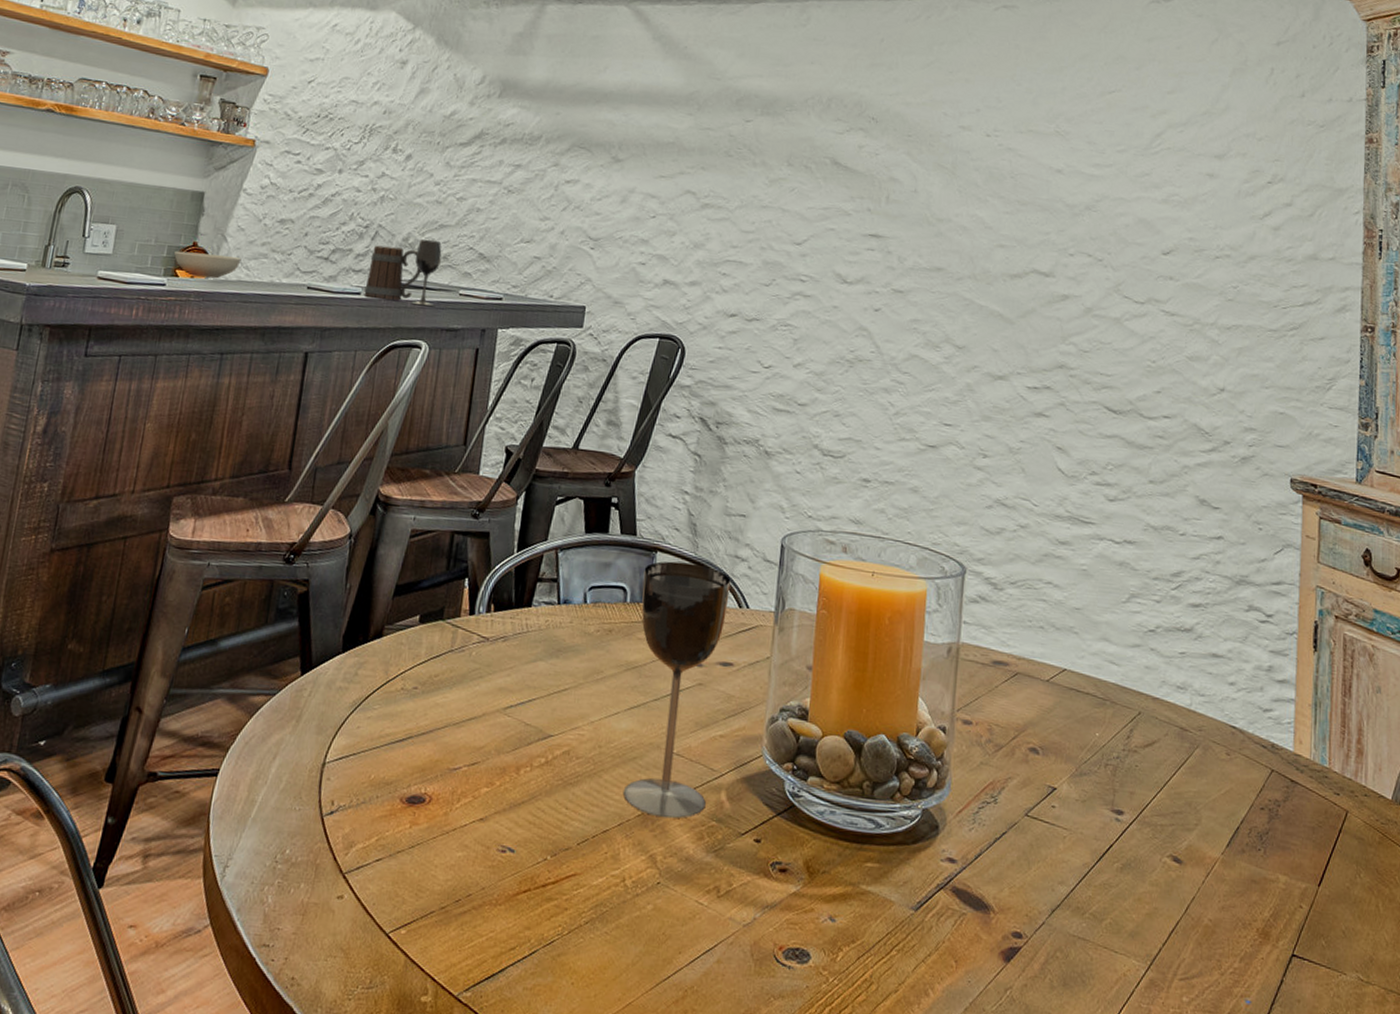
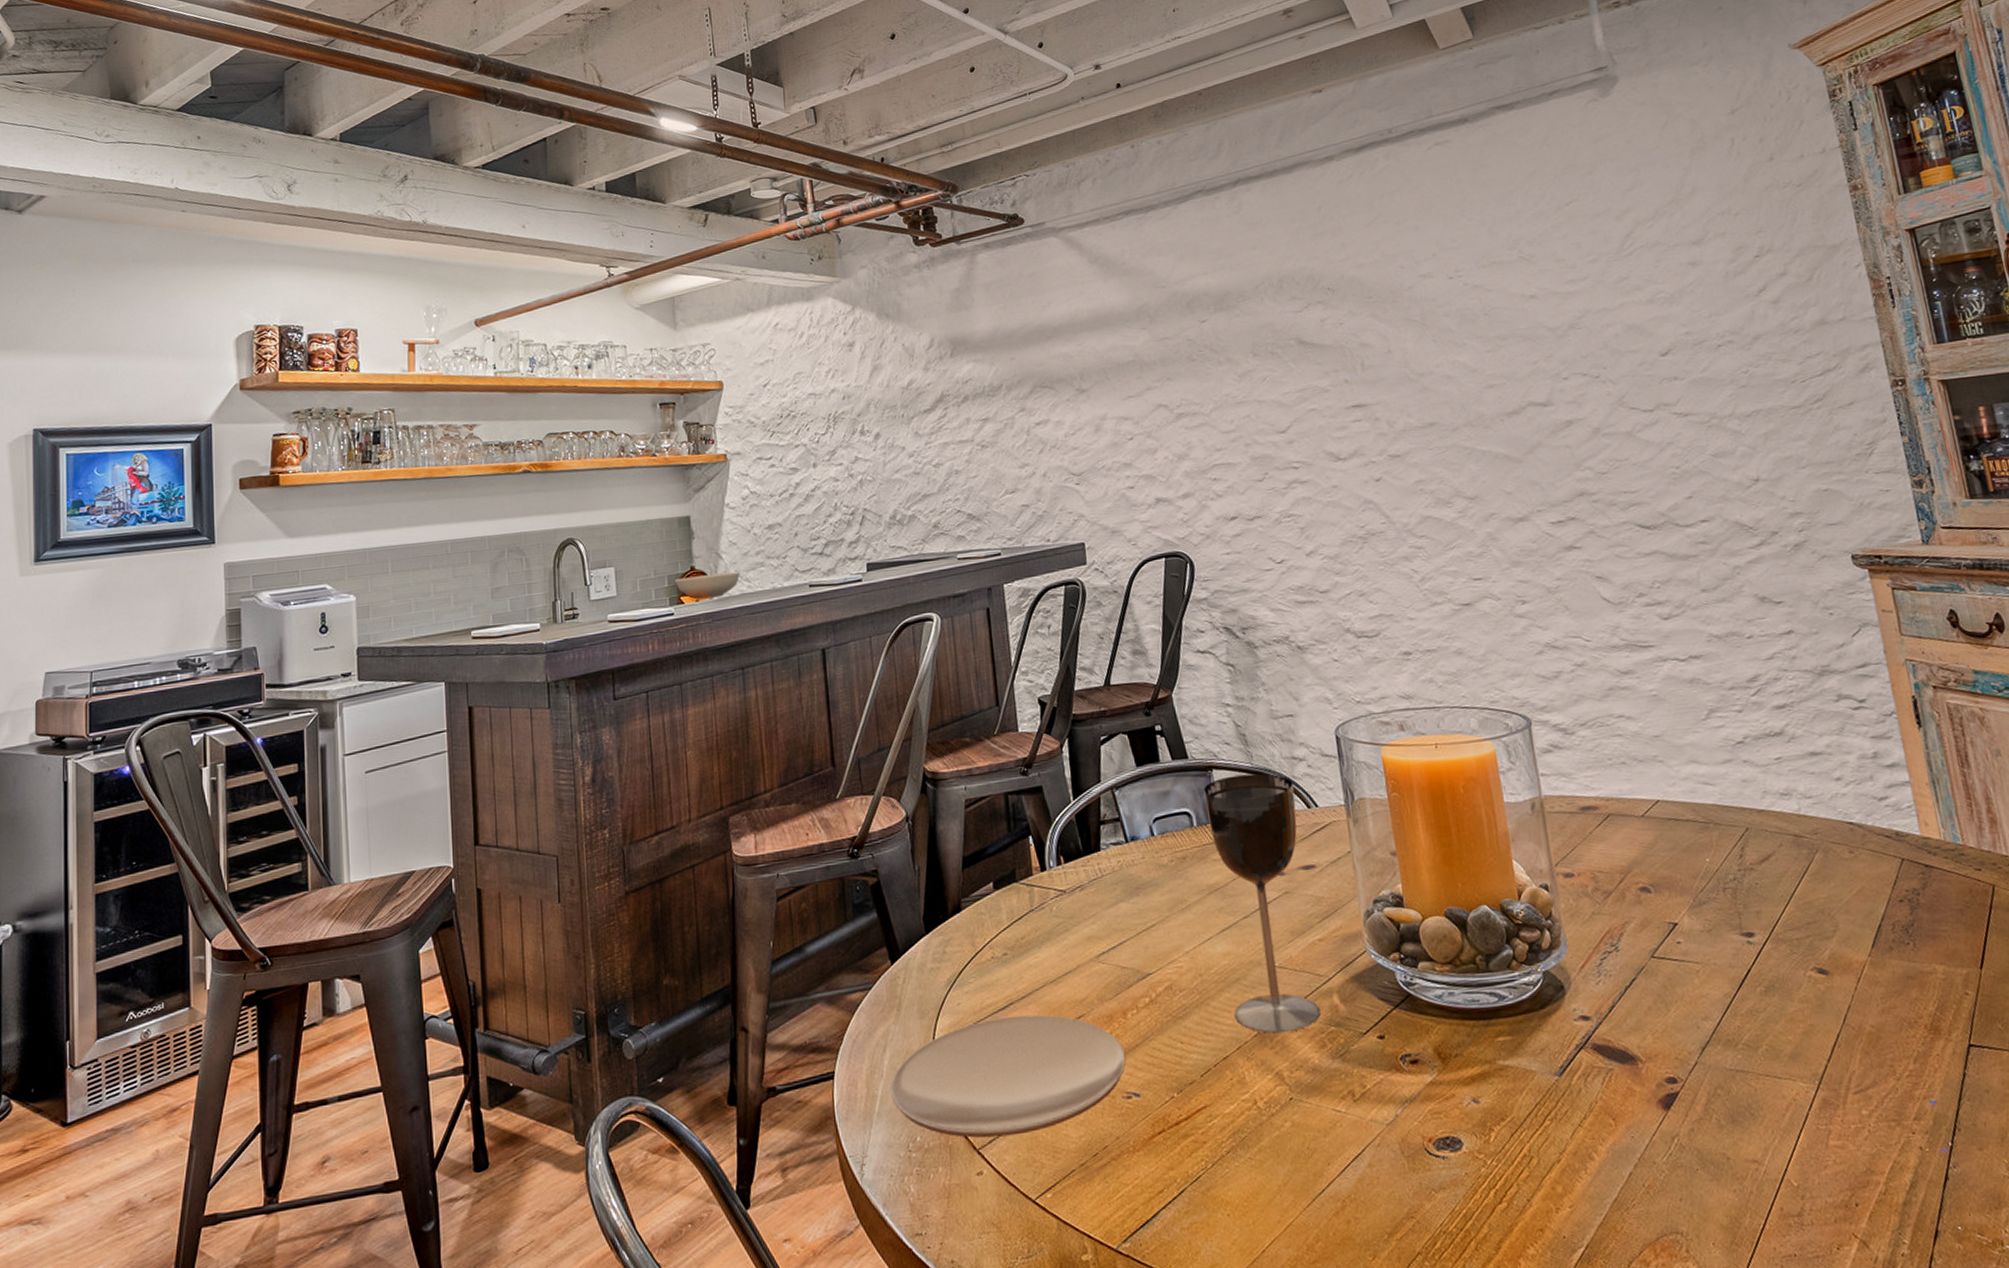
plate: none [270,748,510,867] -> present [891,1014,1126,1138]
beer mug: present [363,245,421,302] -> none [863,525,916,583]
wine glass: present [411,239,442,307] -> none [906,512,936,580]

